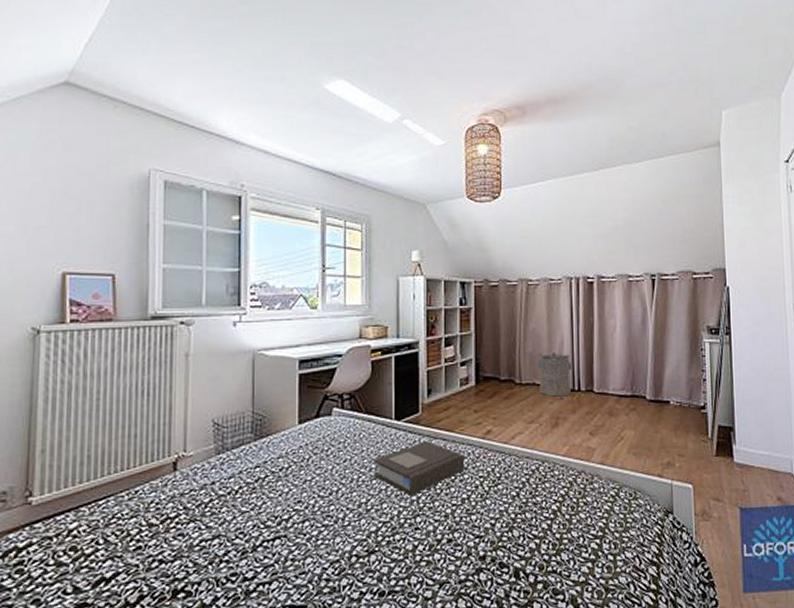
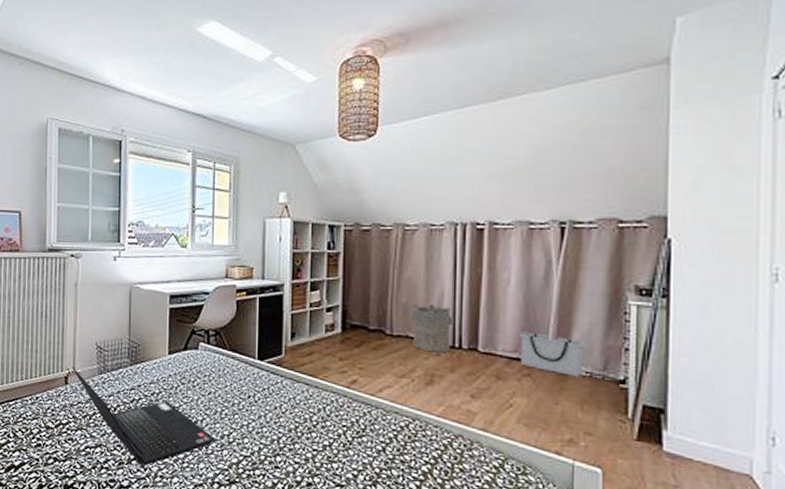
laptop computer: none [183,451,352,554] -> present [72,368,215,469]
book: present [373,441,465,497] -> none [236,383,328,436]
storage bin: none [626,371,674,407] -> present [520,332,584,376]

